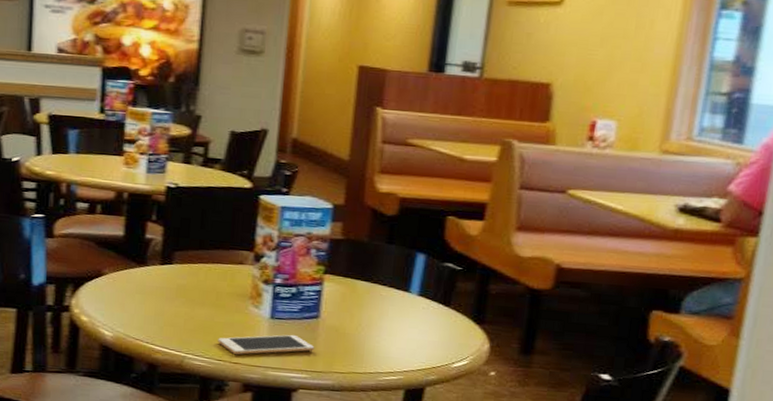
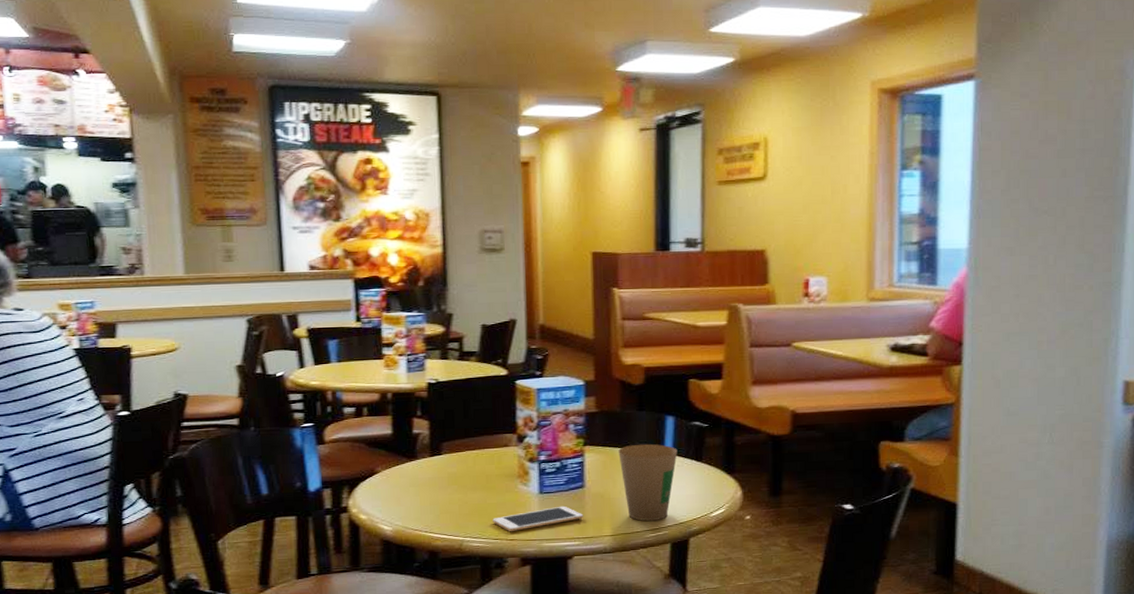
paper cup: none [360,279,425,364] -> present [618,443,678,522]

